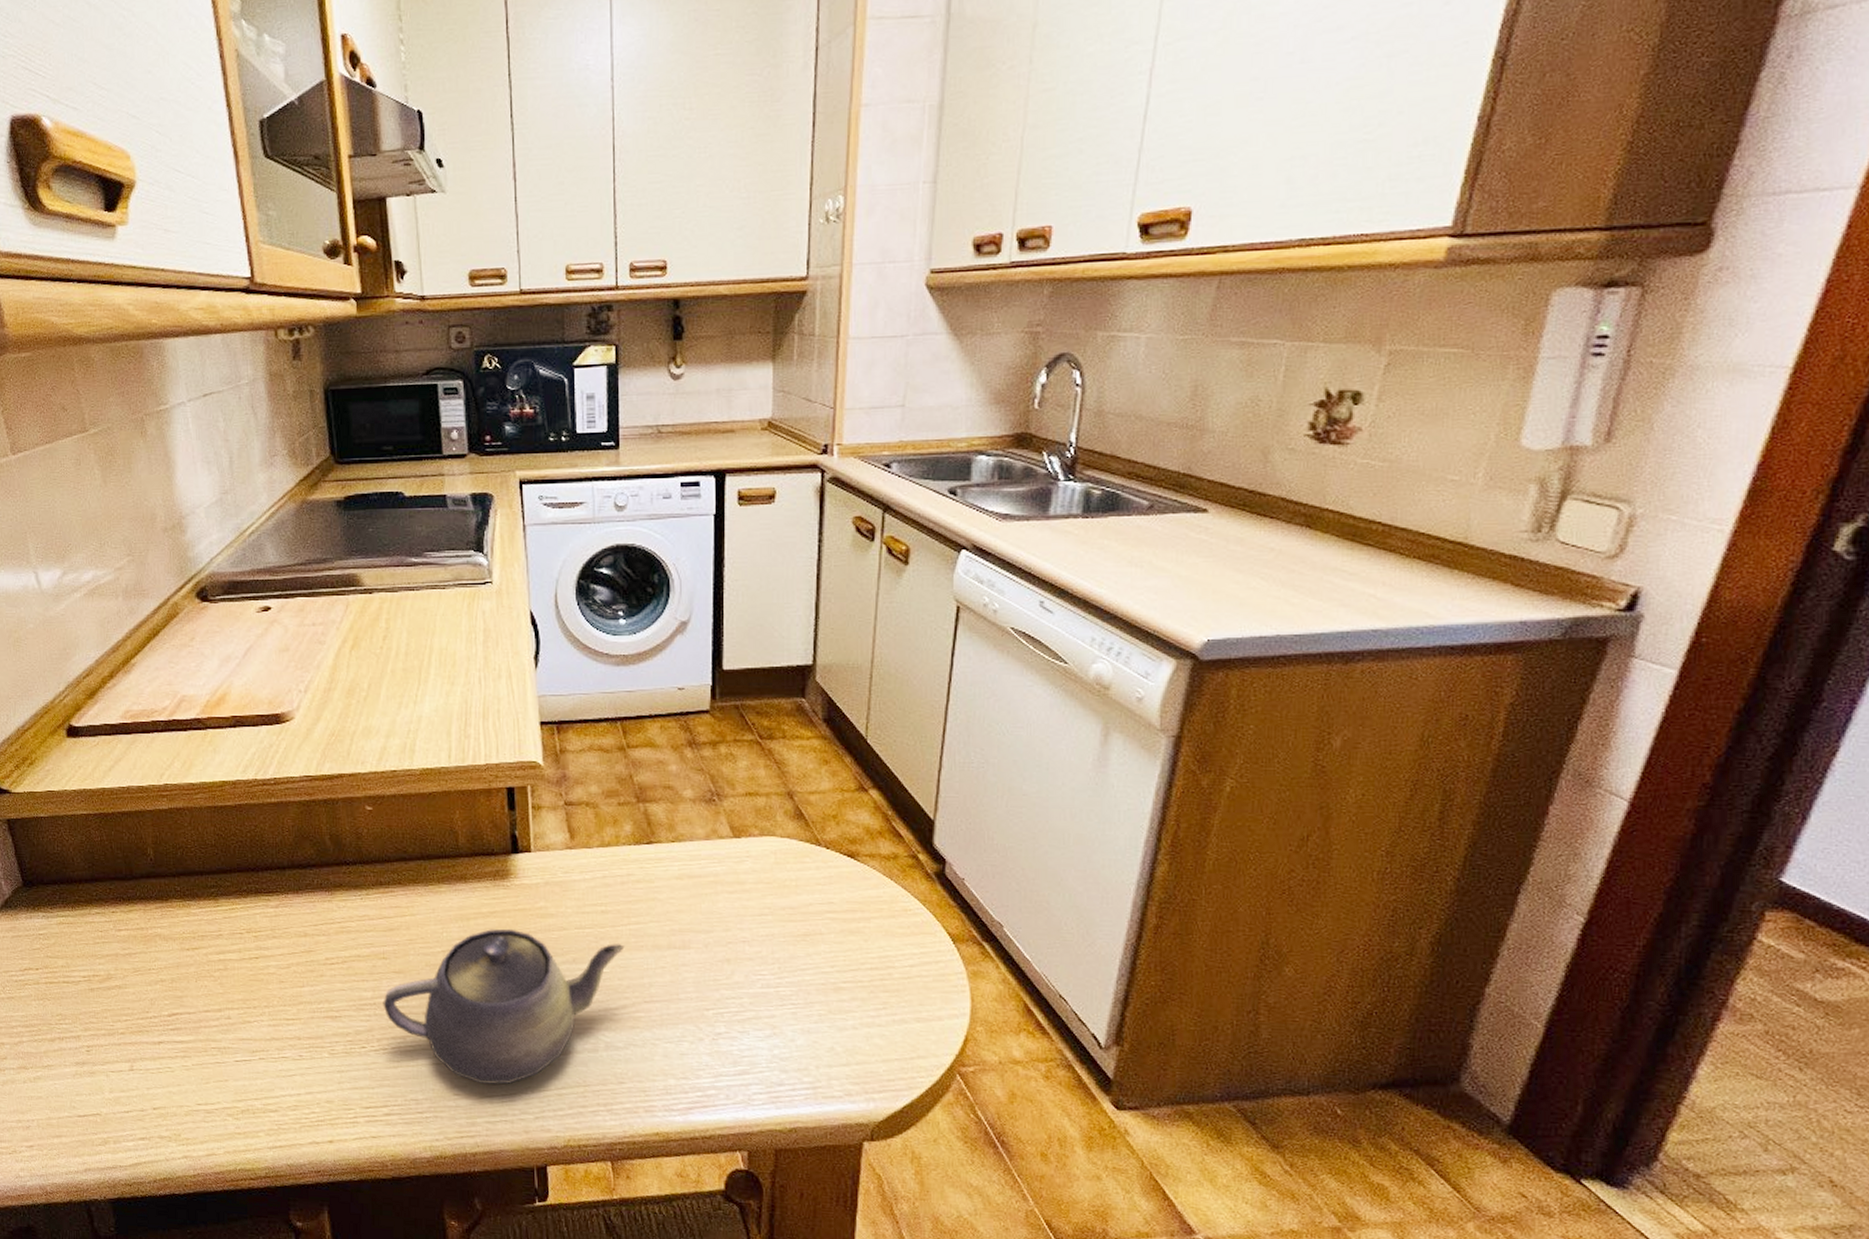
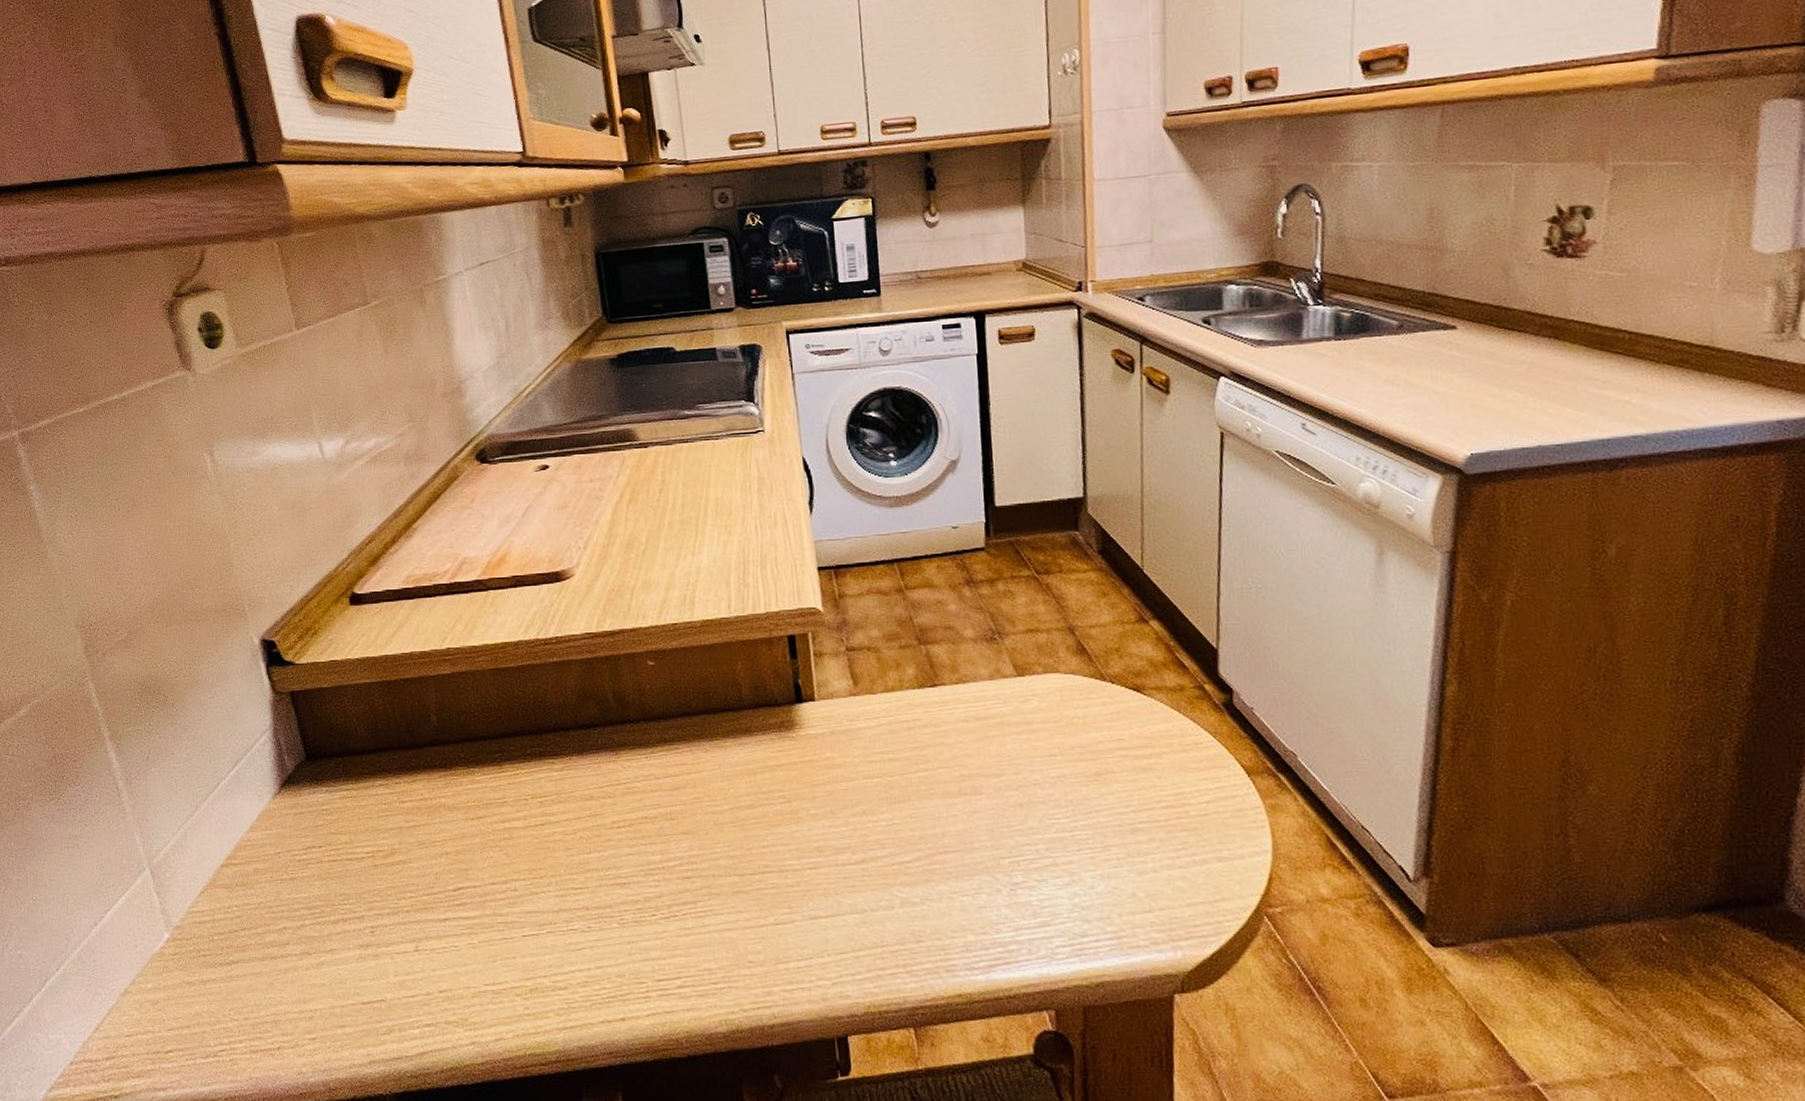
teapot: present [383,928,625,1085] -> none [671,782,915,949]

